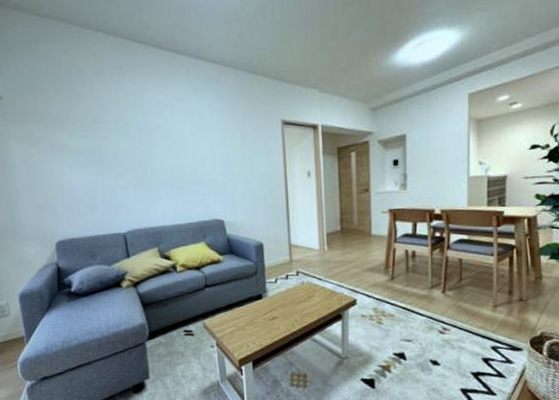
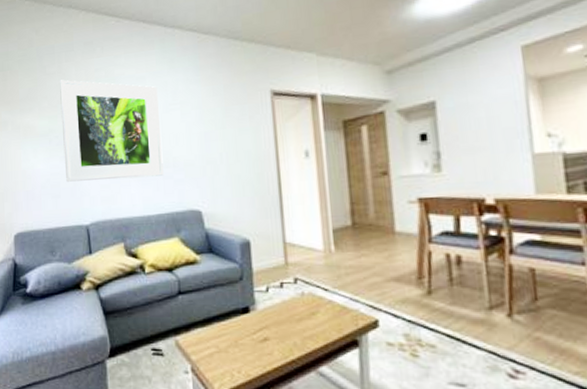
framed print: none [91,101,191,196] -> present [60,79,164,182]

